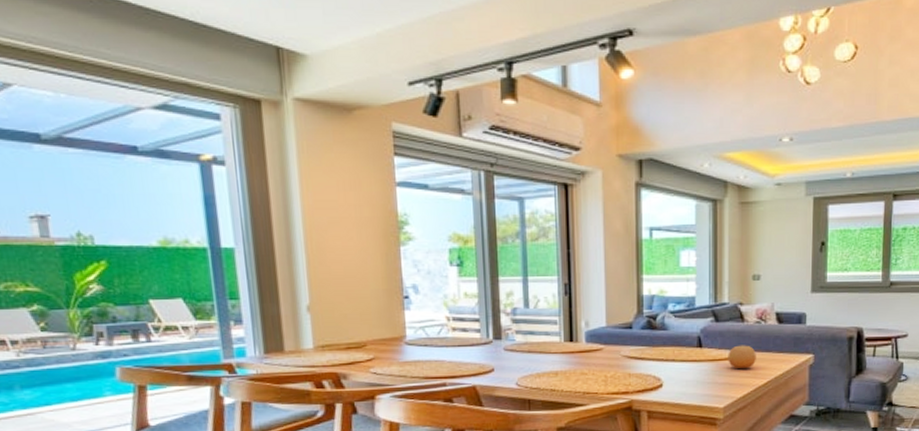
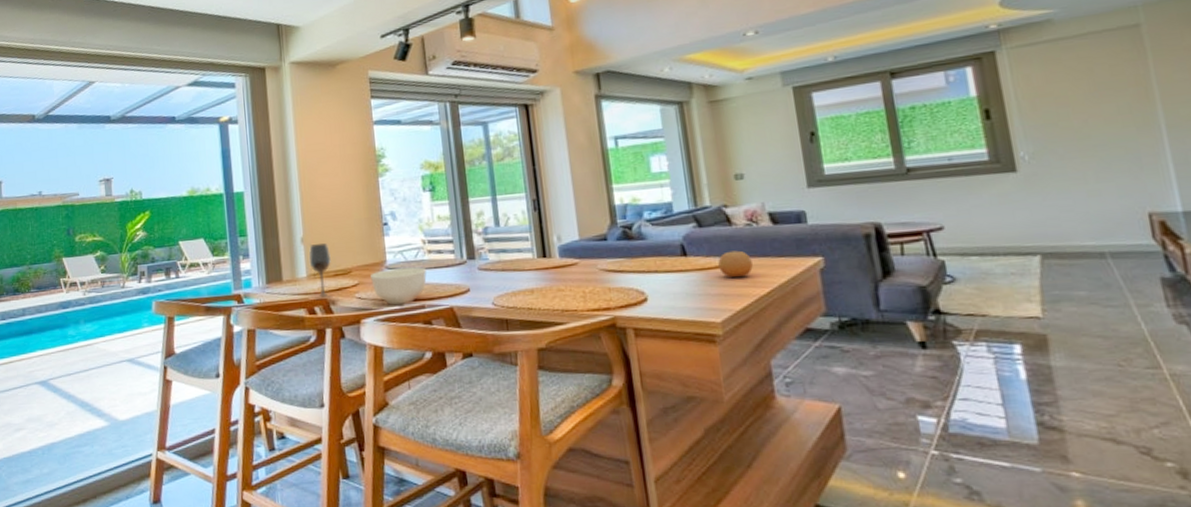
wine glass: none [316,314,344,374] -> present [308,243,333,301]
bowl: none [388,344,450,381] -> present [371,267,427,305]

